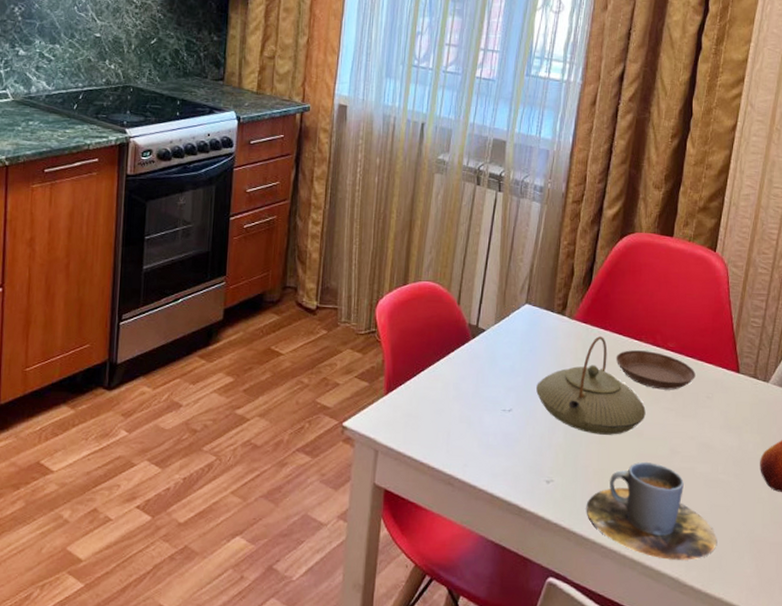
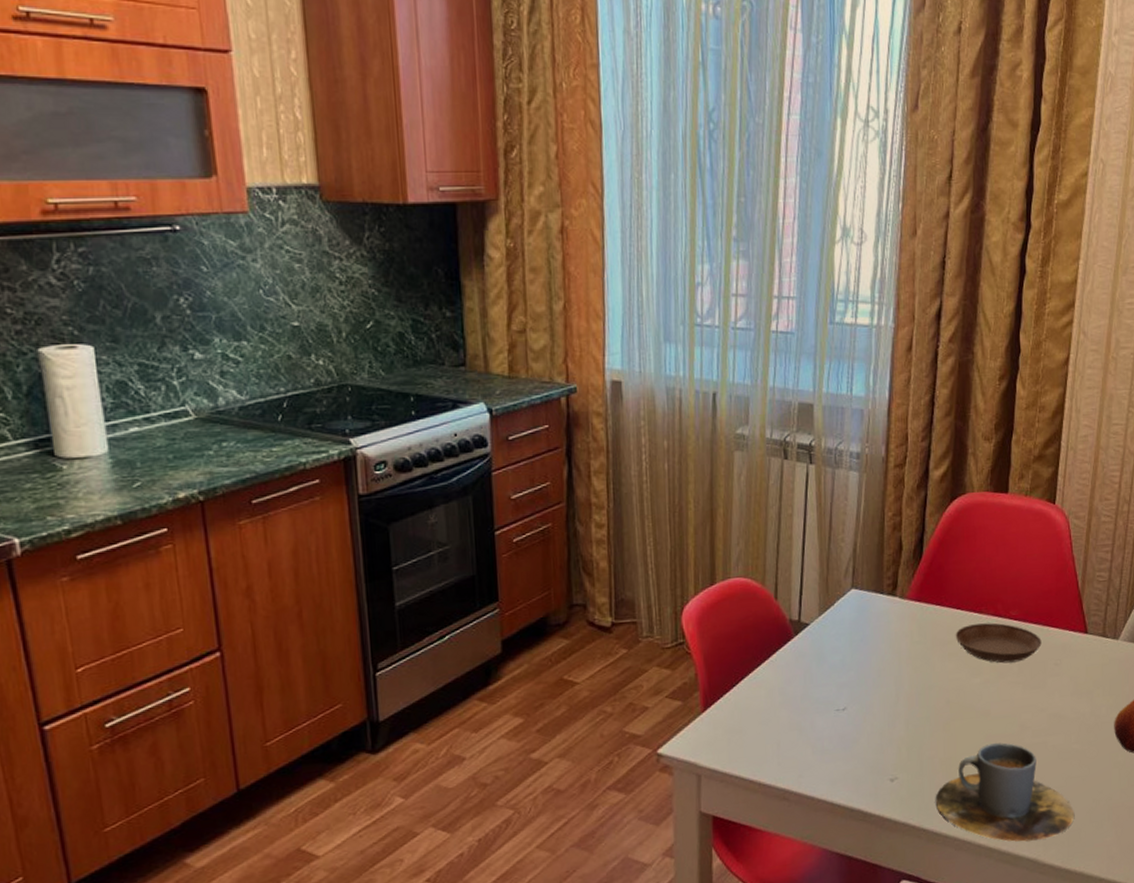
teapot: present [536,336,646,435] -> none [871,614,992,722]

